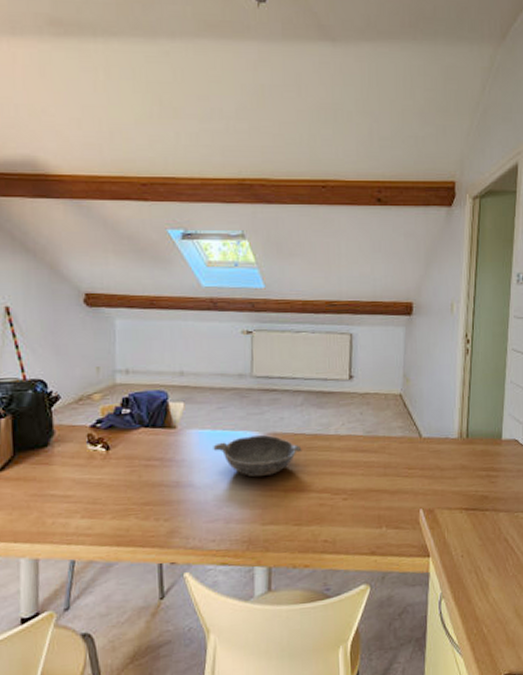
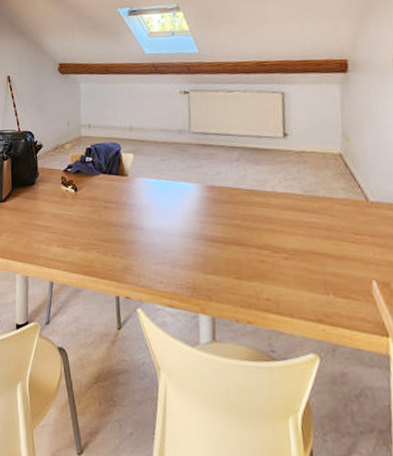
bowl: present [213,435,302,478] -> none [158,187,240,227]

